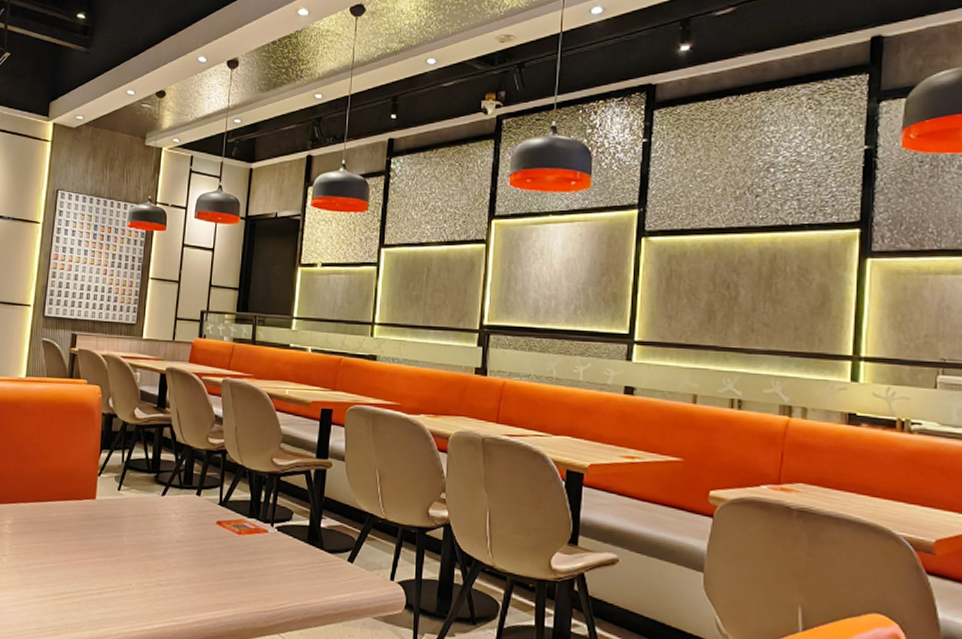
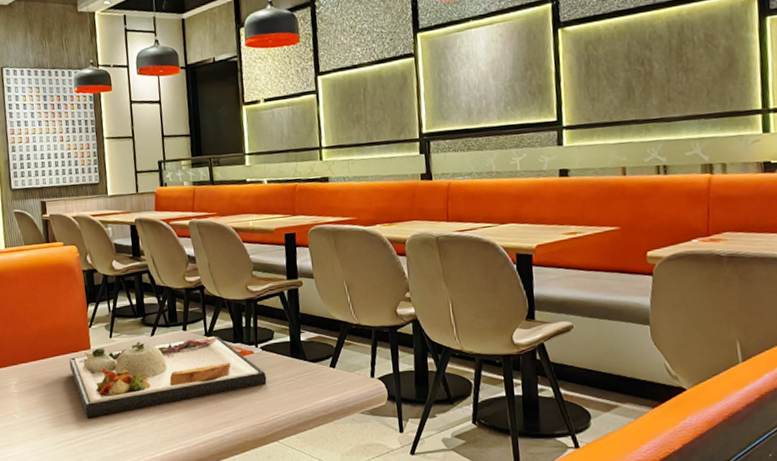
dinner plate: none [70,499,278,575] -> present [69,335,267,419]

